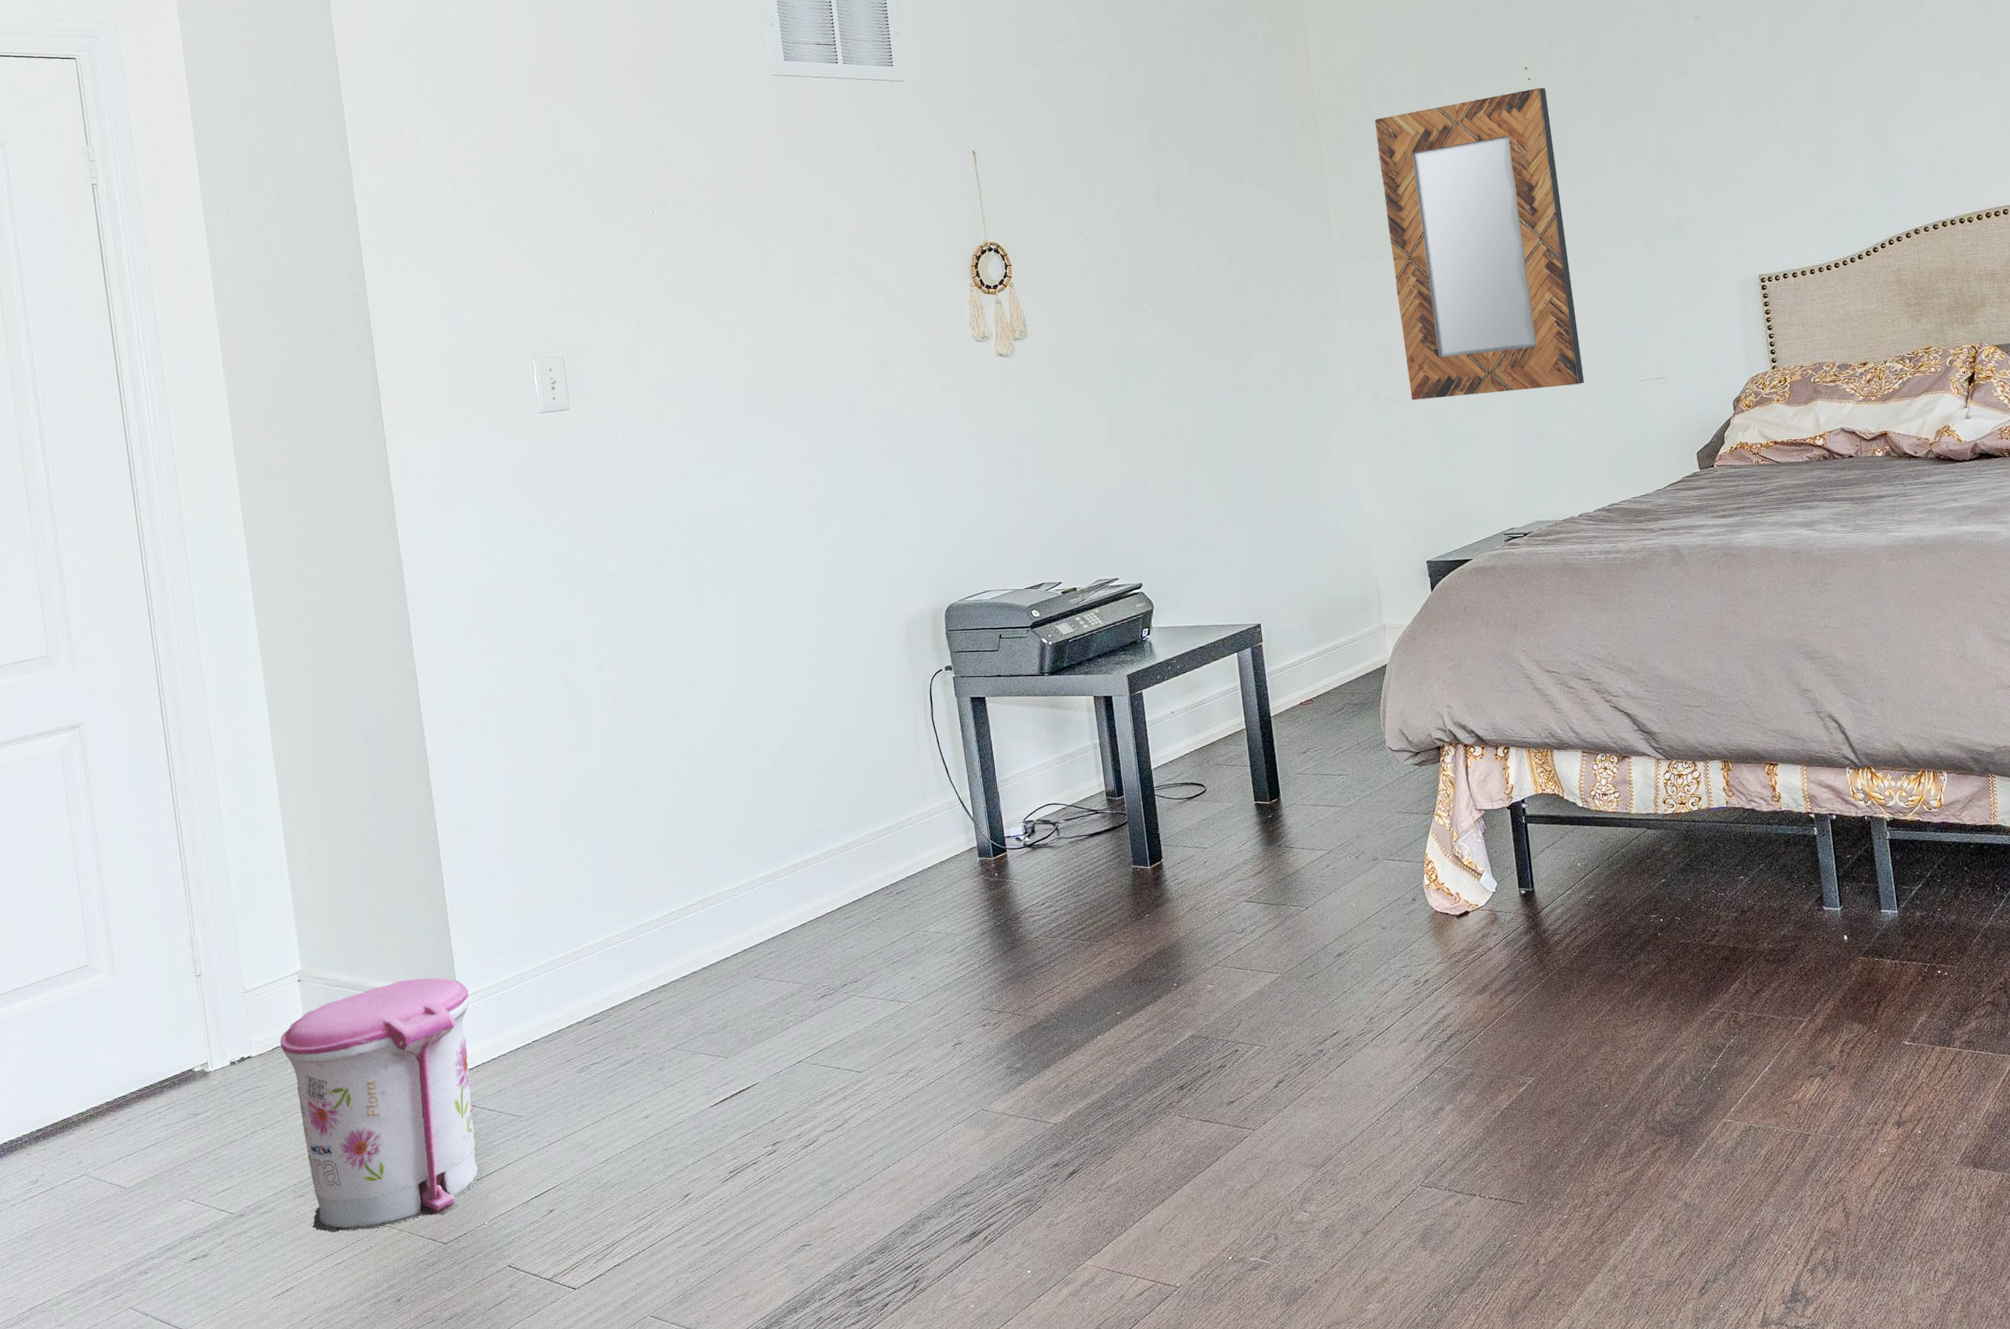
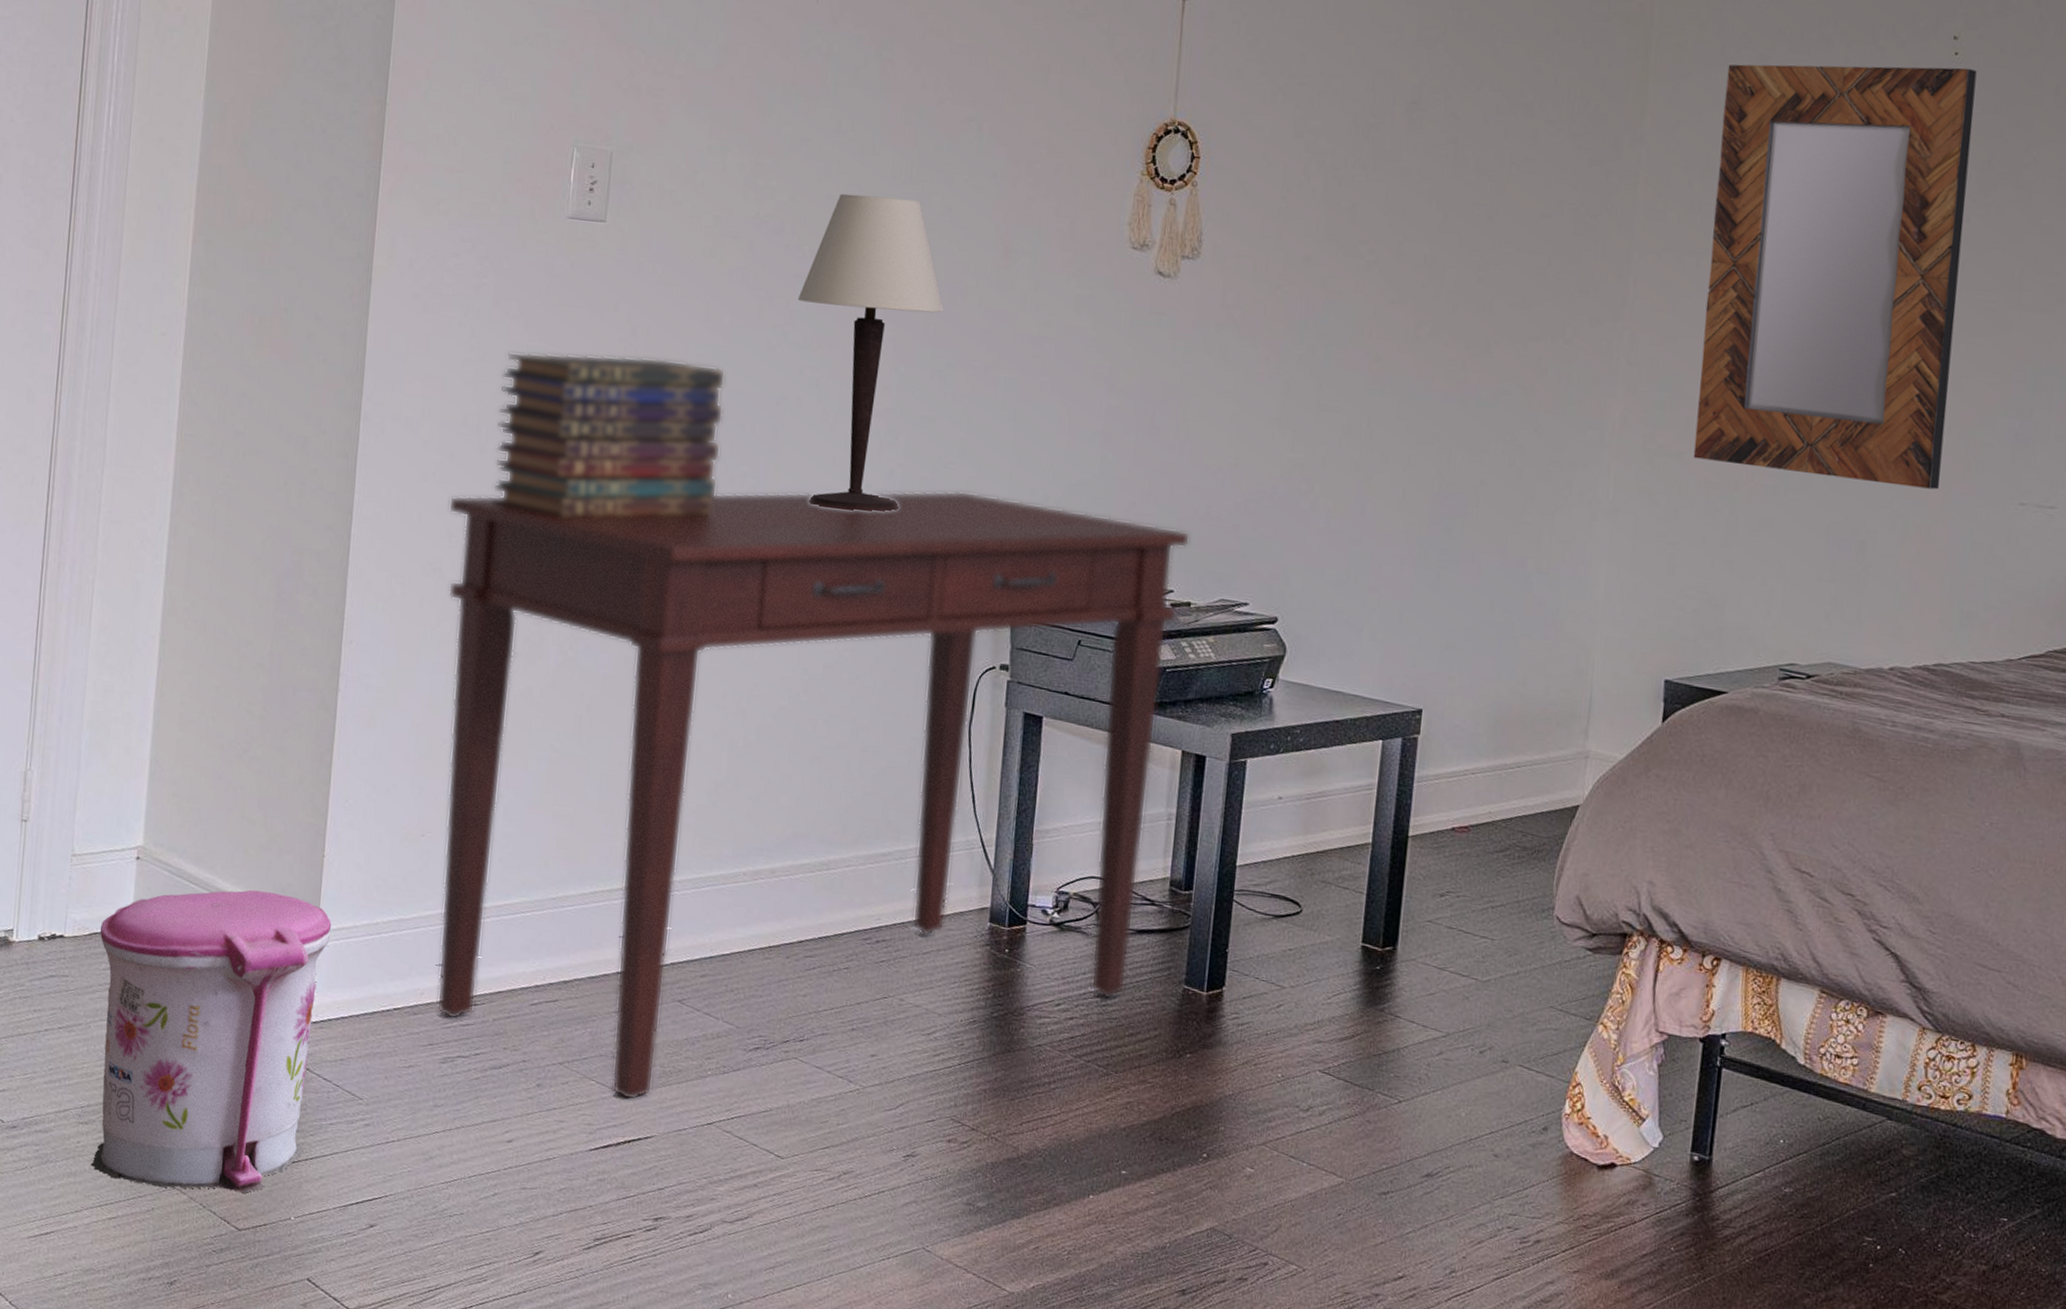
desk: none [491,536,1090,1061] -> present [436,490,1191,1101]
book stack: none [513,498,702,641] -> present [493,351,726,519]
table lamp: none [731,341,845,584] -> present [797,193,944,512]

